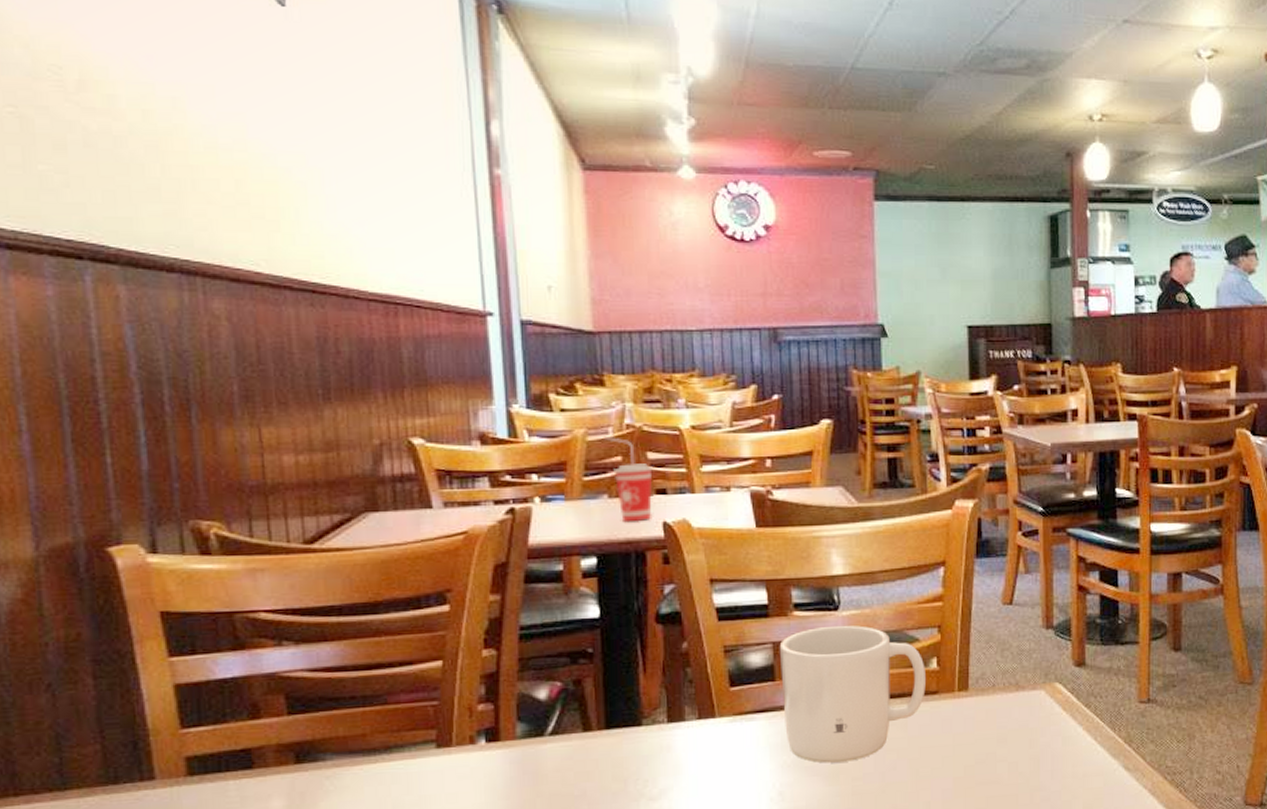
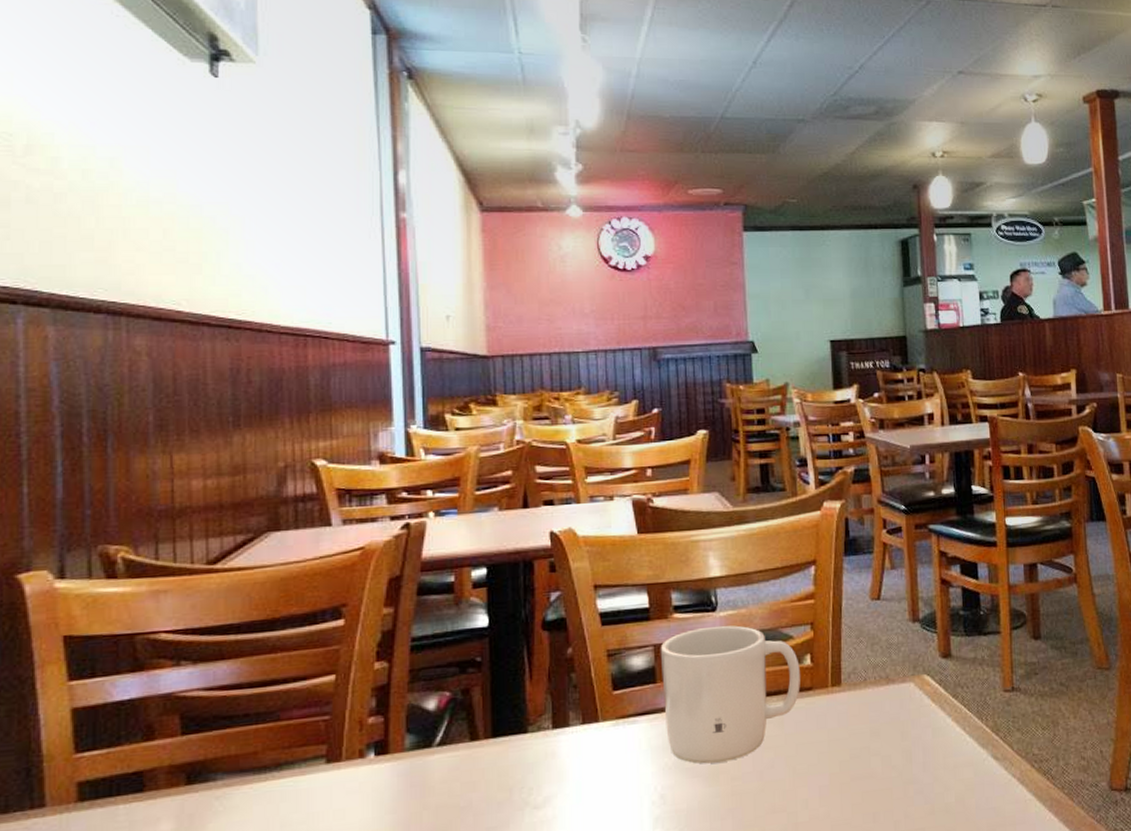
beverage cup: present [603,435,653,523] -> none [494,452,541,533]

